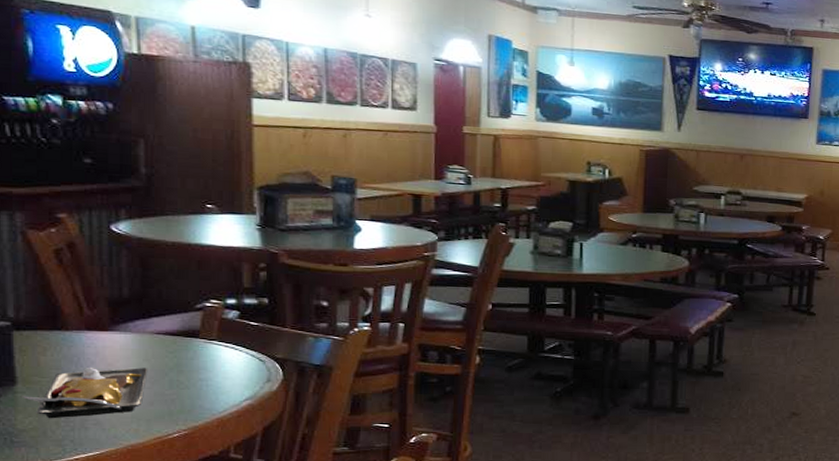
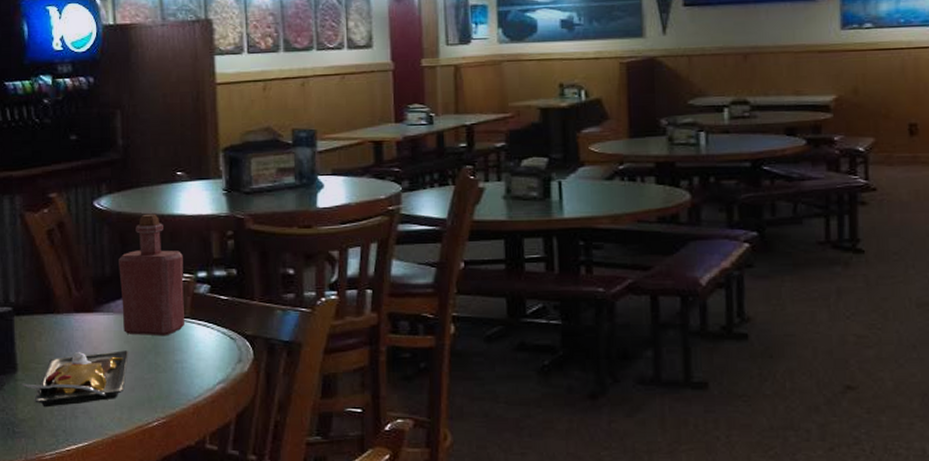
bottle: none [138,241,211,356] -> present [119,213,184,336]

